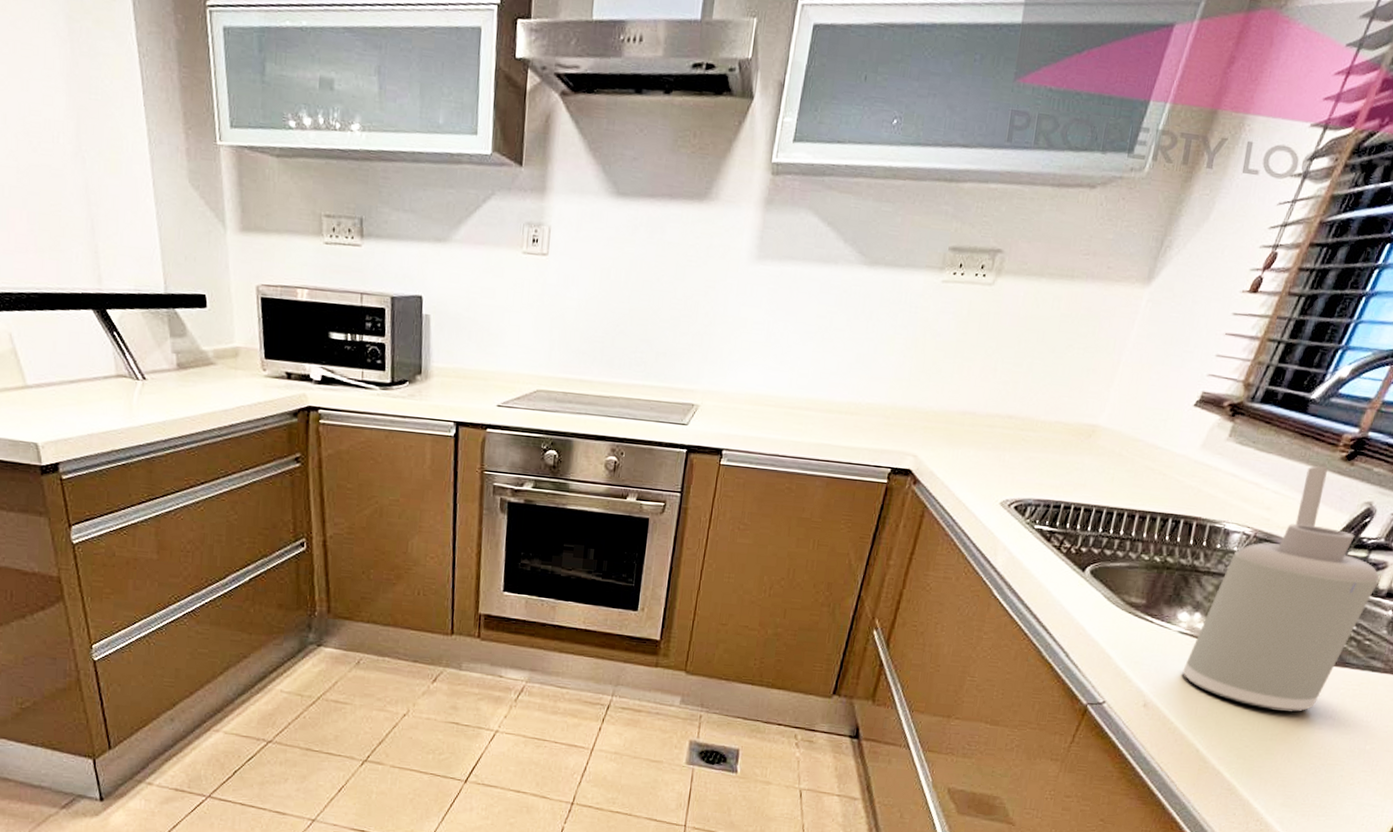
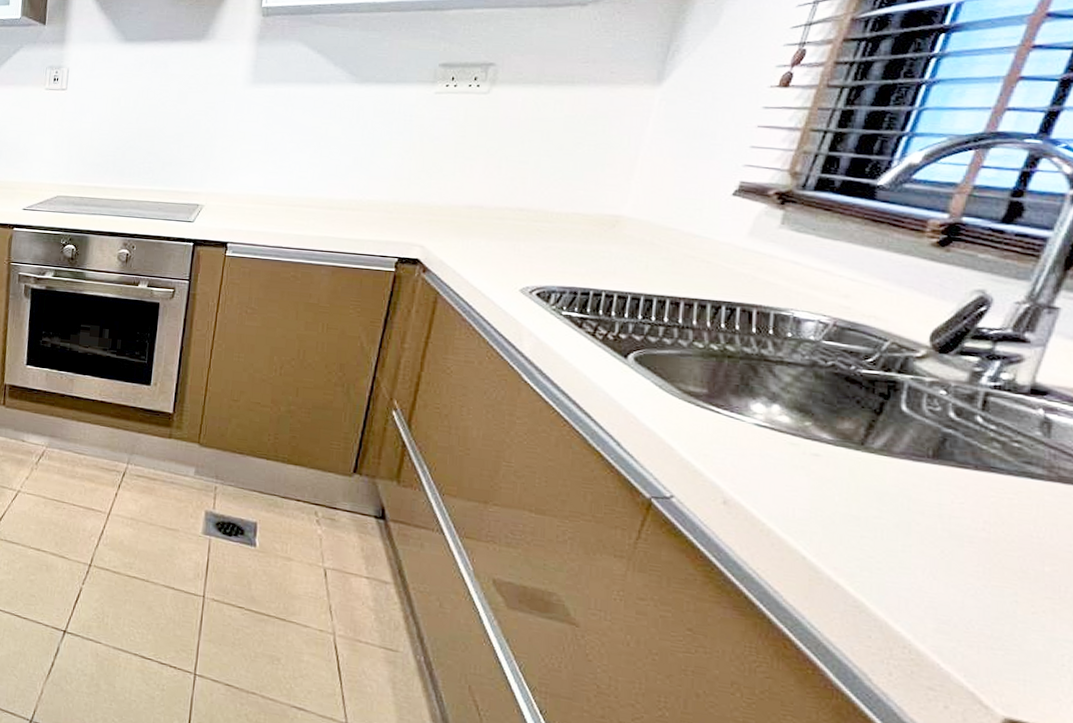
soap dispenser: present [1182,465,1380,713] -> none [767,252,1016,522]

